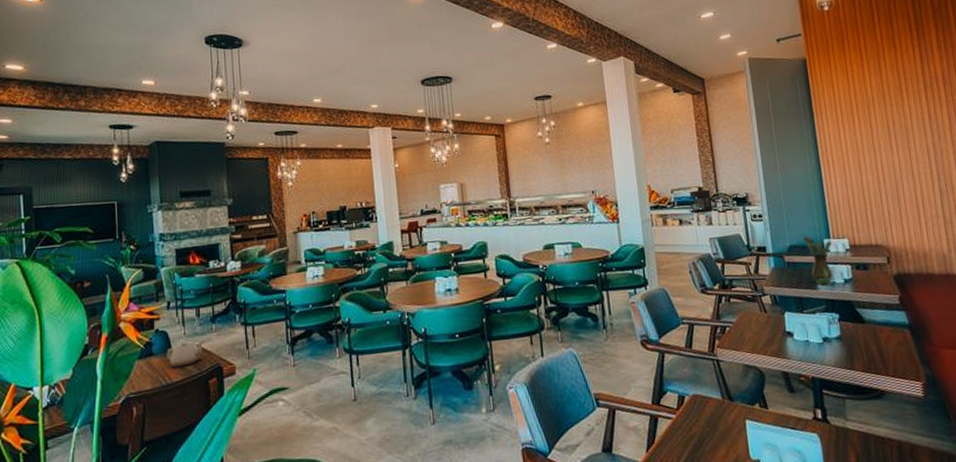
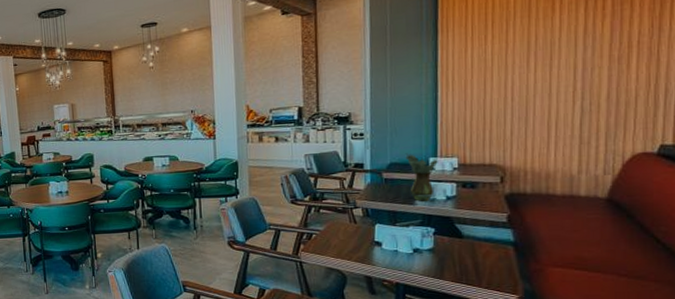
coffee maker: present [689,189,713,214] -> none [287,109,312,132]

